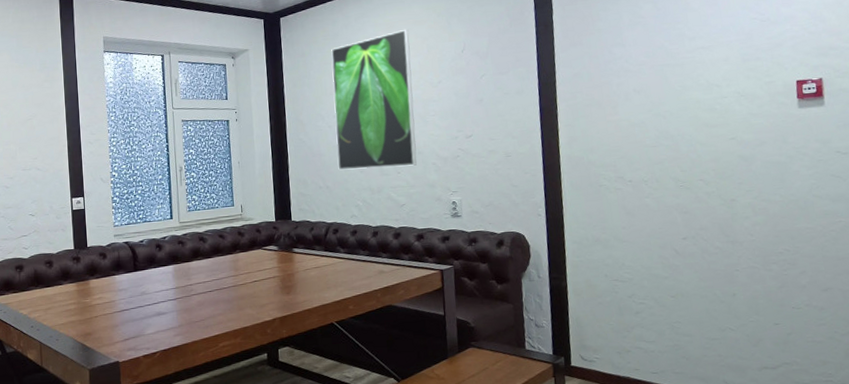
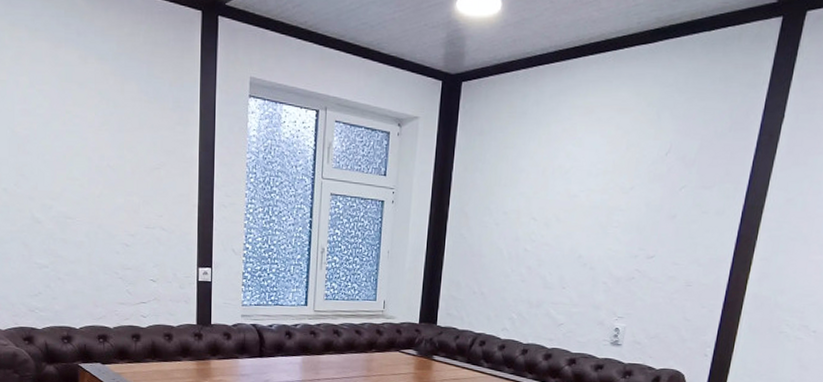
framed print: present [331,29,417,170] -> none [497,116,610,282]

